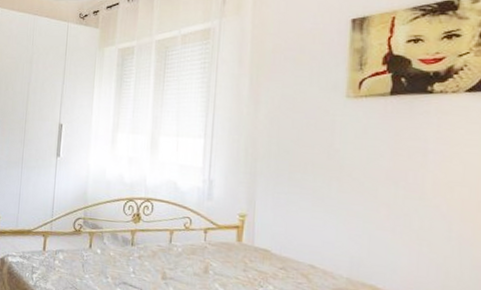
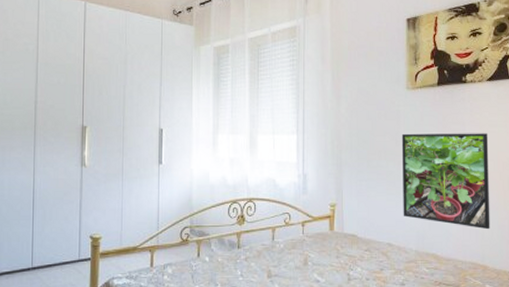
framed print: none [332,146,463,269] -> present [401,133,490,230]

